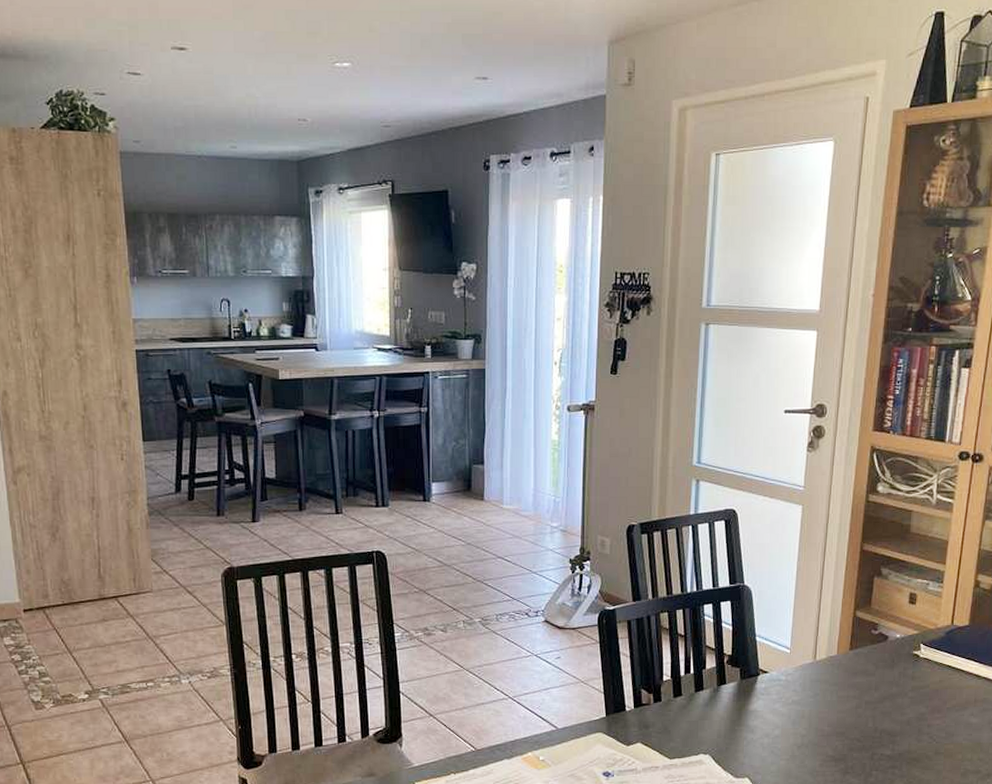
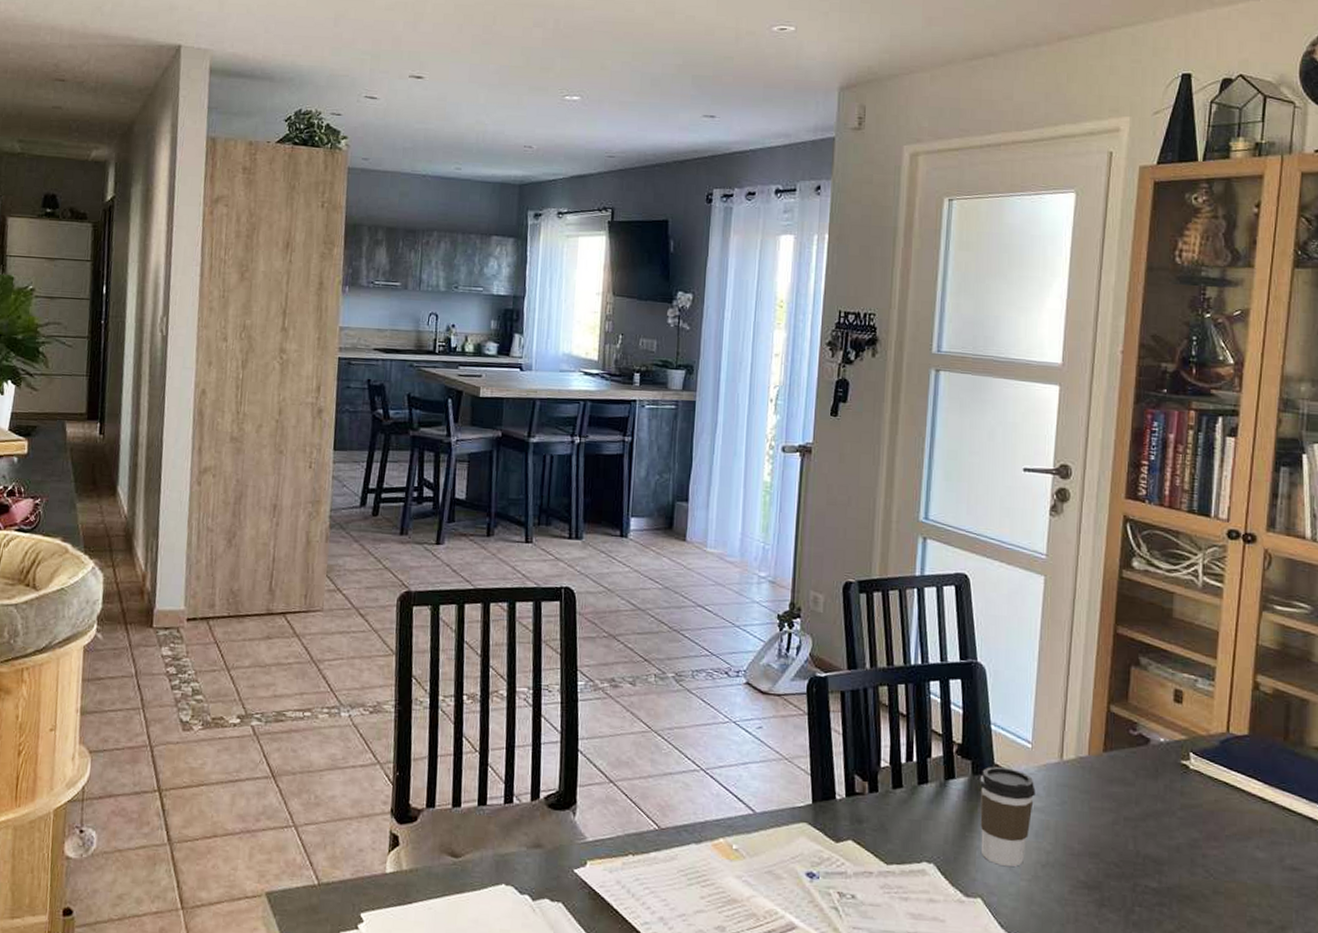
coffee cup: none [747,670,793,751] -> present [980,766,1036,867]

